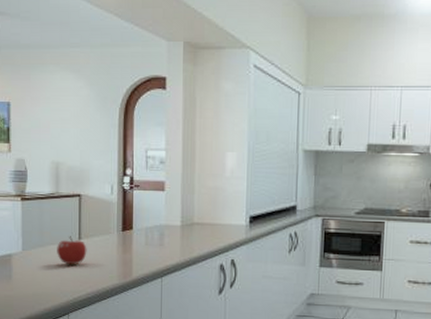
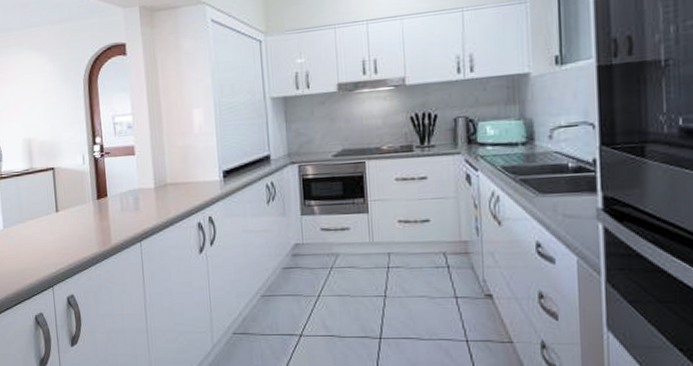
fruit: present [57,236,87,265] -> none [36,209,65,238]

